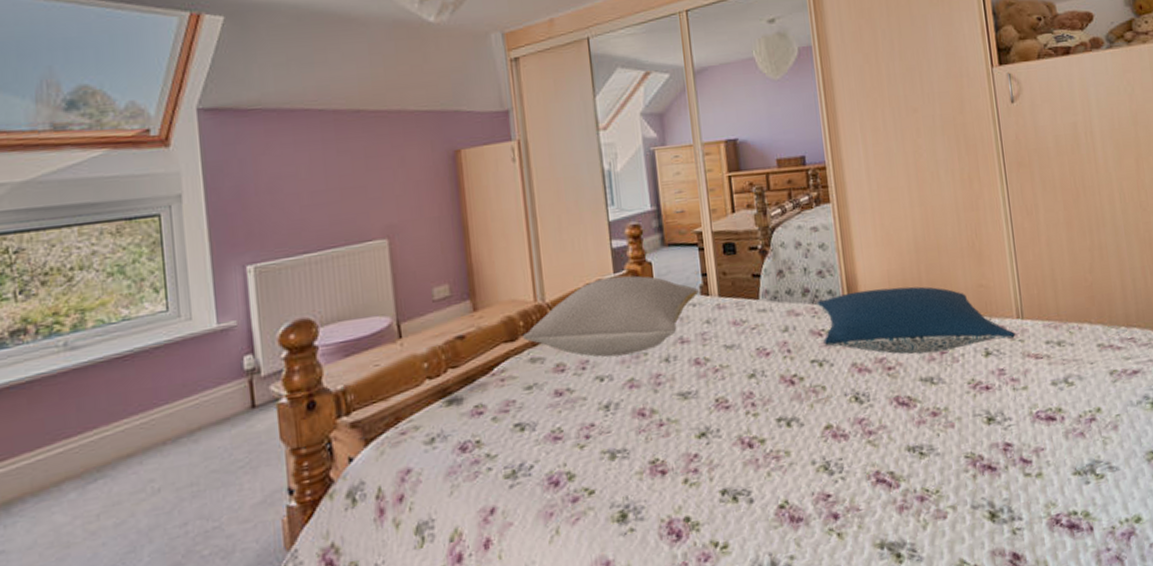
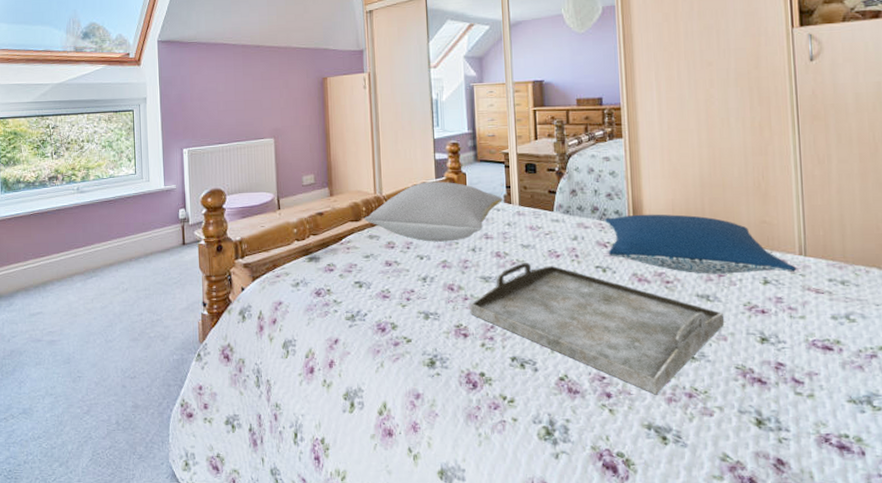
serving tray: none [666,366,951,506] -> present [470,263,725,395]

